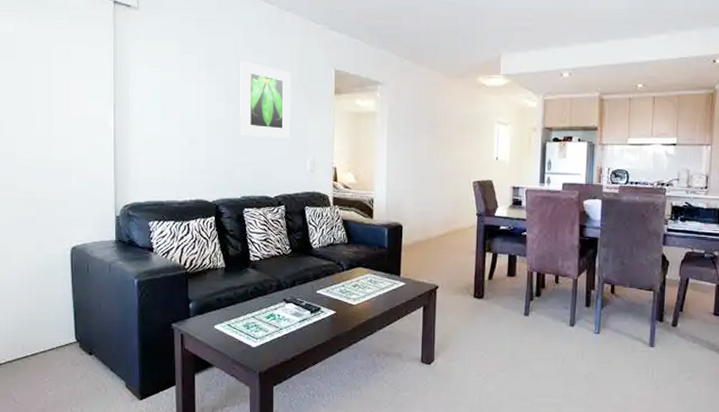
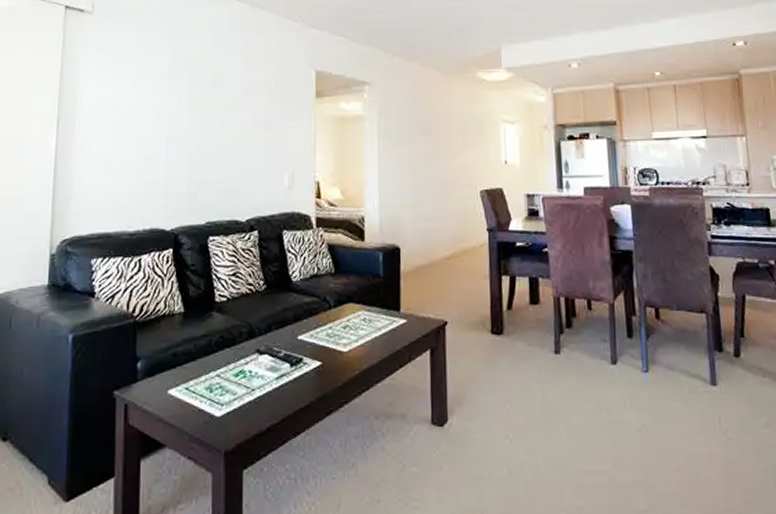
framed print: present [240,61,291,138] -> none [205,65,265,151]

